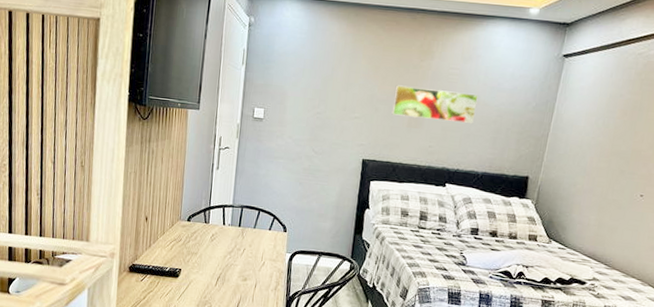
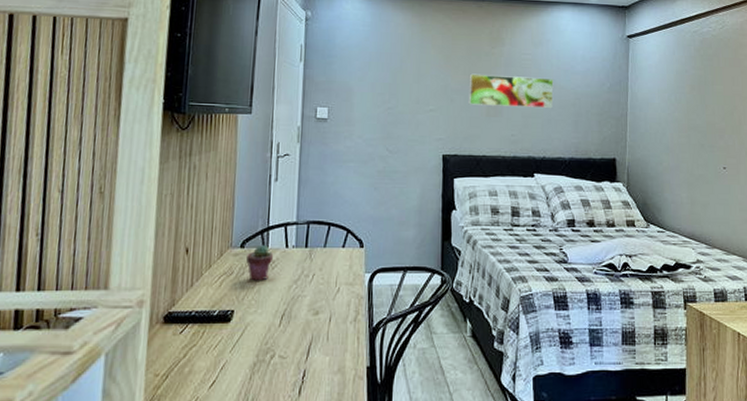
potted succulent: none [192,220,214,249] -> present [246,244,274,281]

